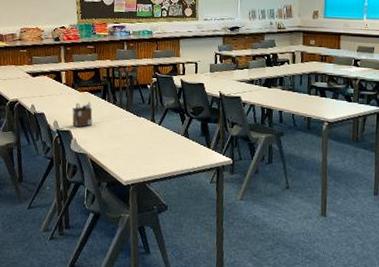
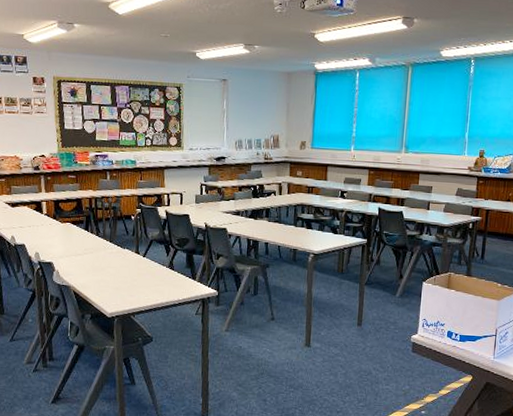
desk organizer: present [72,102,93,128] -> none [54,233,75,260]

